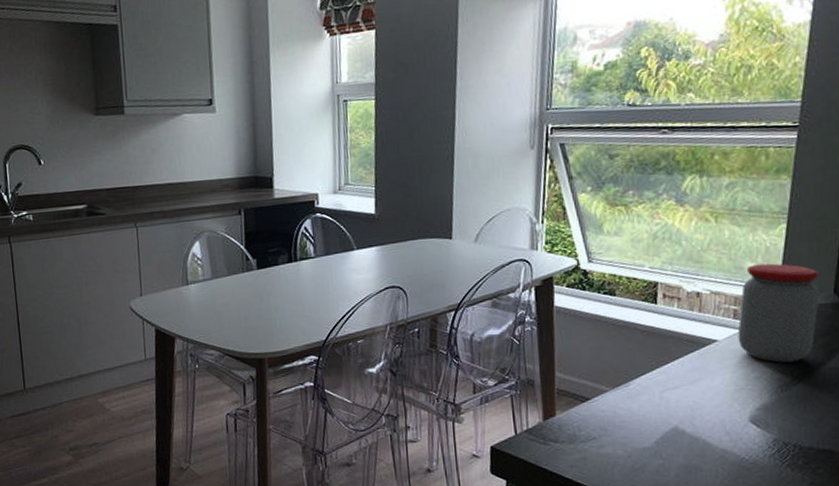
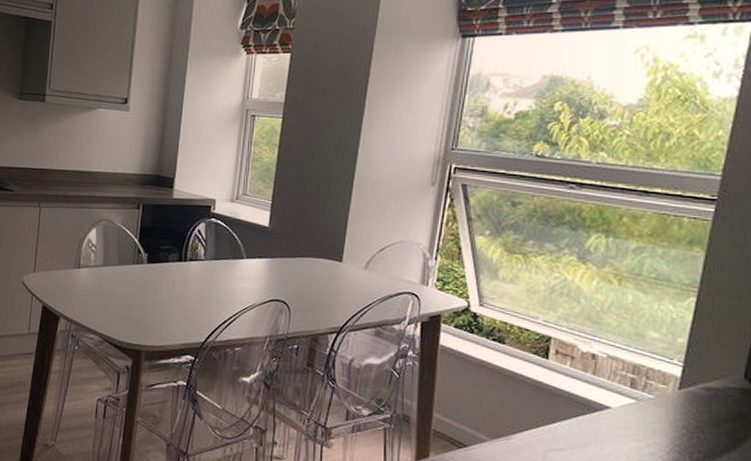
jar: present [737,263,820,363] -> none [633,334,728,444]

